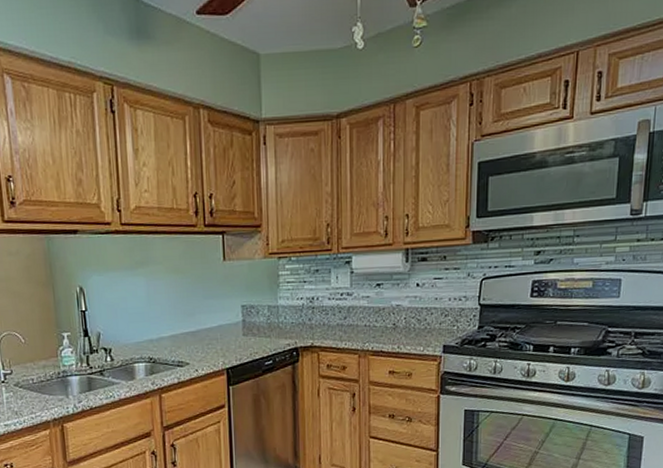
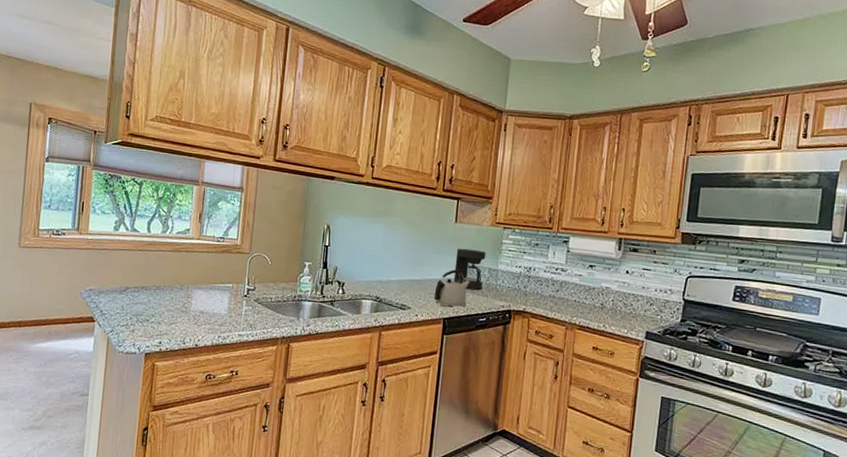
kettle: none [212,312,250,356] -> present [434,269,470,307]
coffee maker: none [229,287,264,333] -> present [453,248,486,291]

